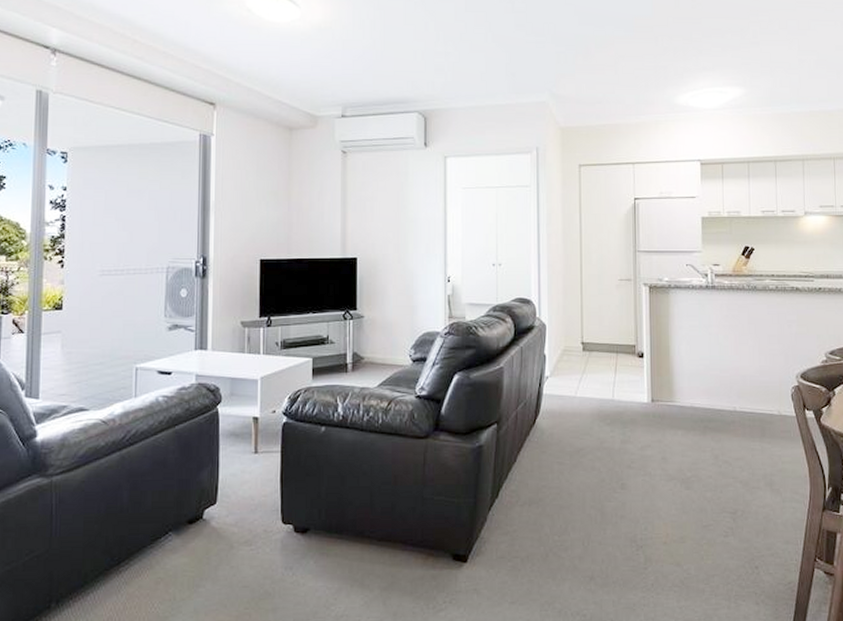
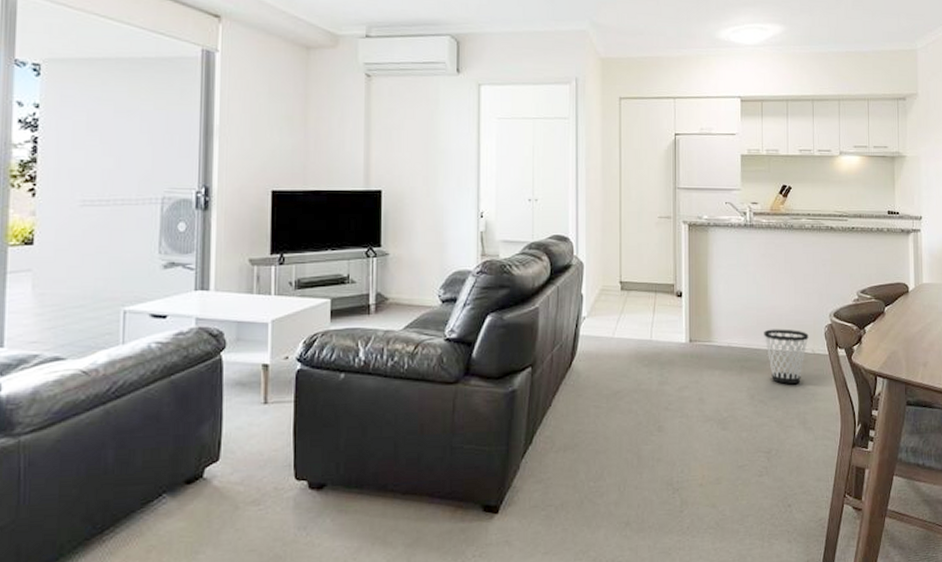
wastebasket: none [727,390,775,445] -> present [764,329,809,384]

